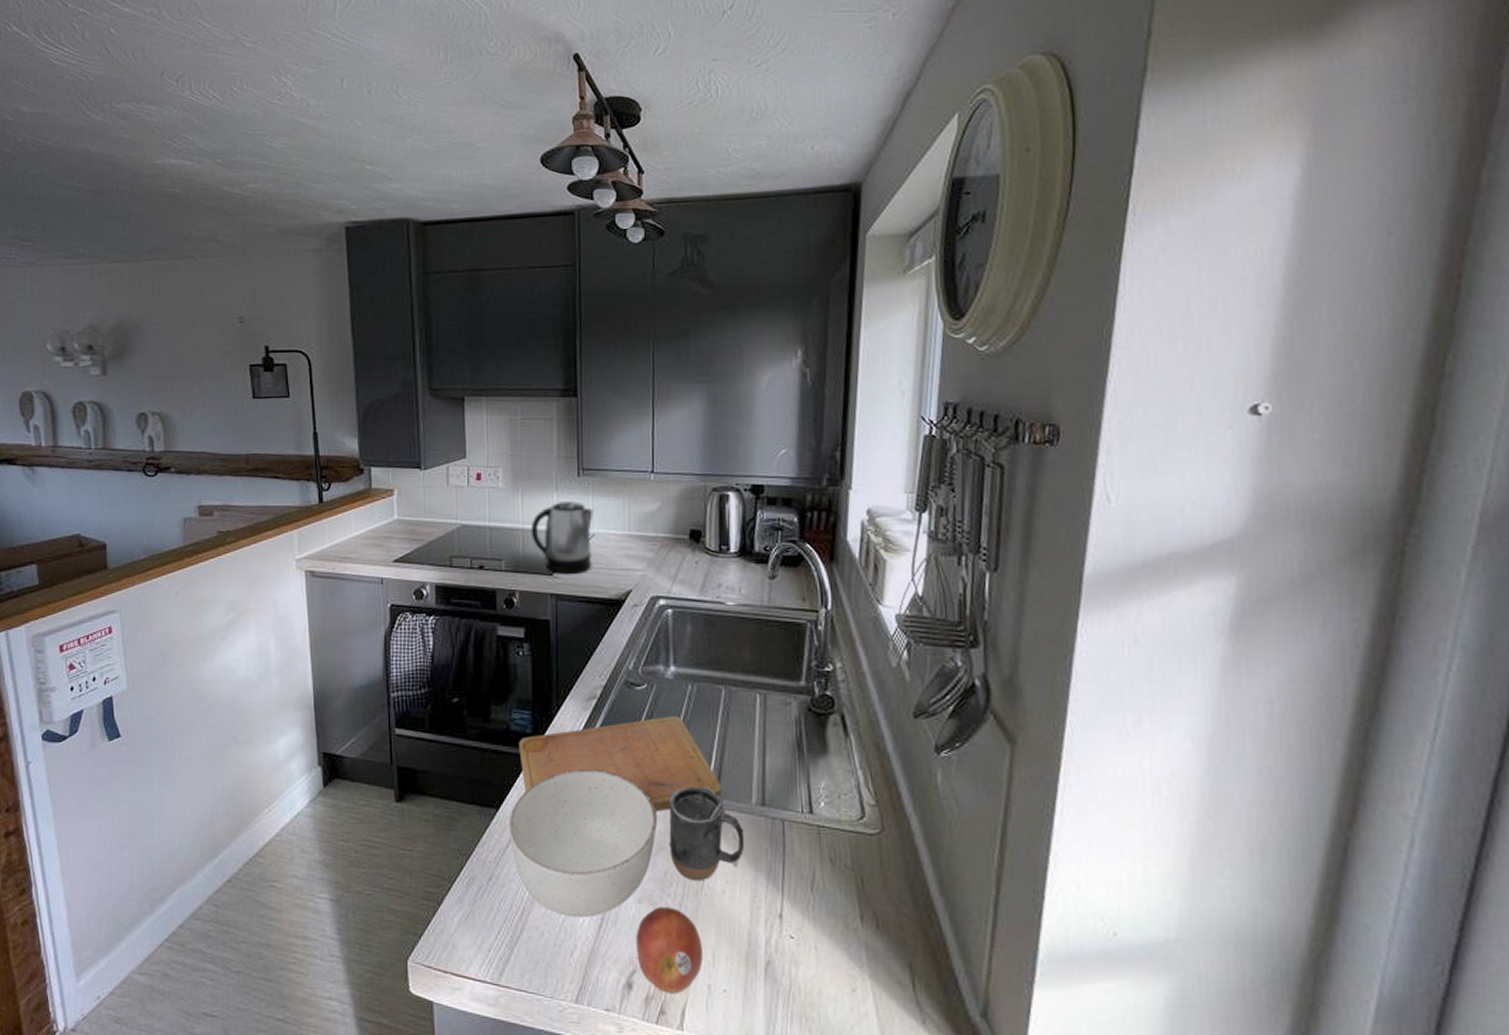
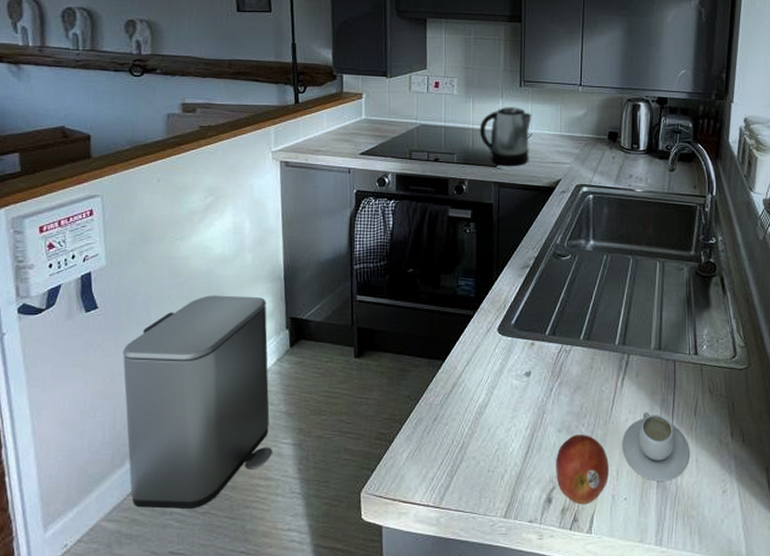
pedal bin: none [147,725,308,966] -> present [122,295,272,509]
bowl: present [508,768,658,918] -> none [452,324,576,447]
cutting board: present [519,715,723,812] -> none [463,280,628,358]
mug: present [668,785,745,882] -> none [585,335,645,413]
teacup: none [718,883,807,972] -> present [622,412,690,482]

